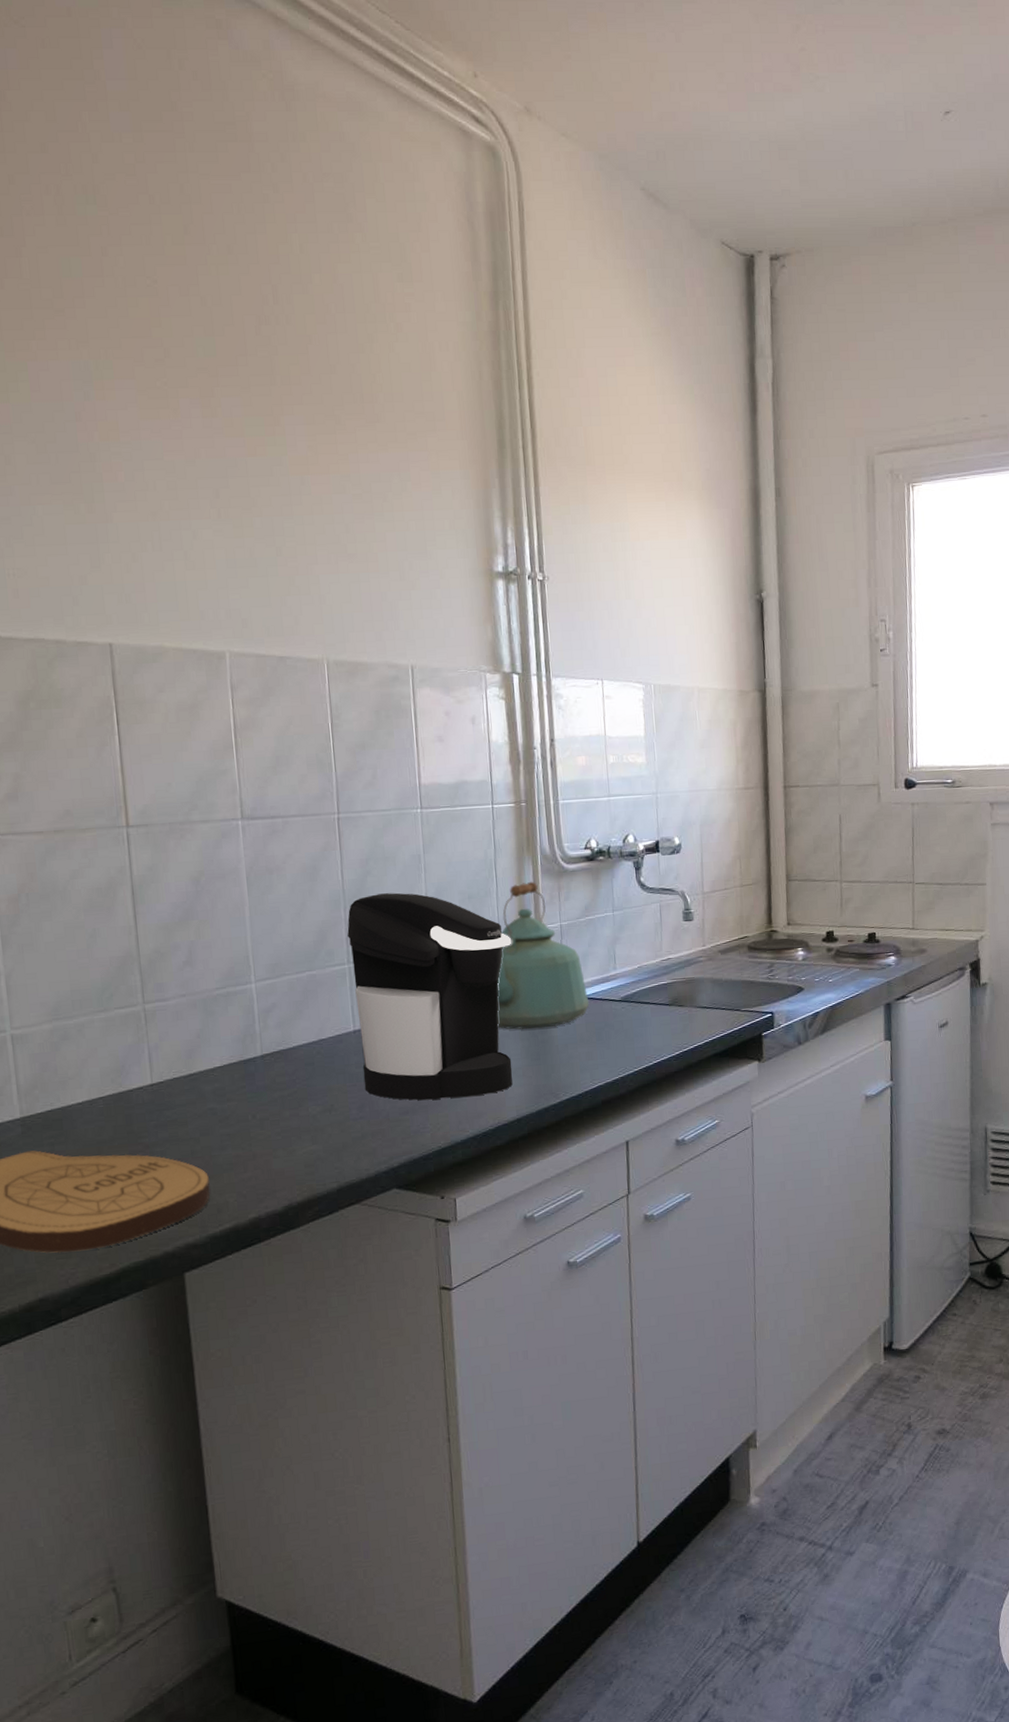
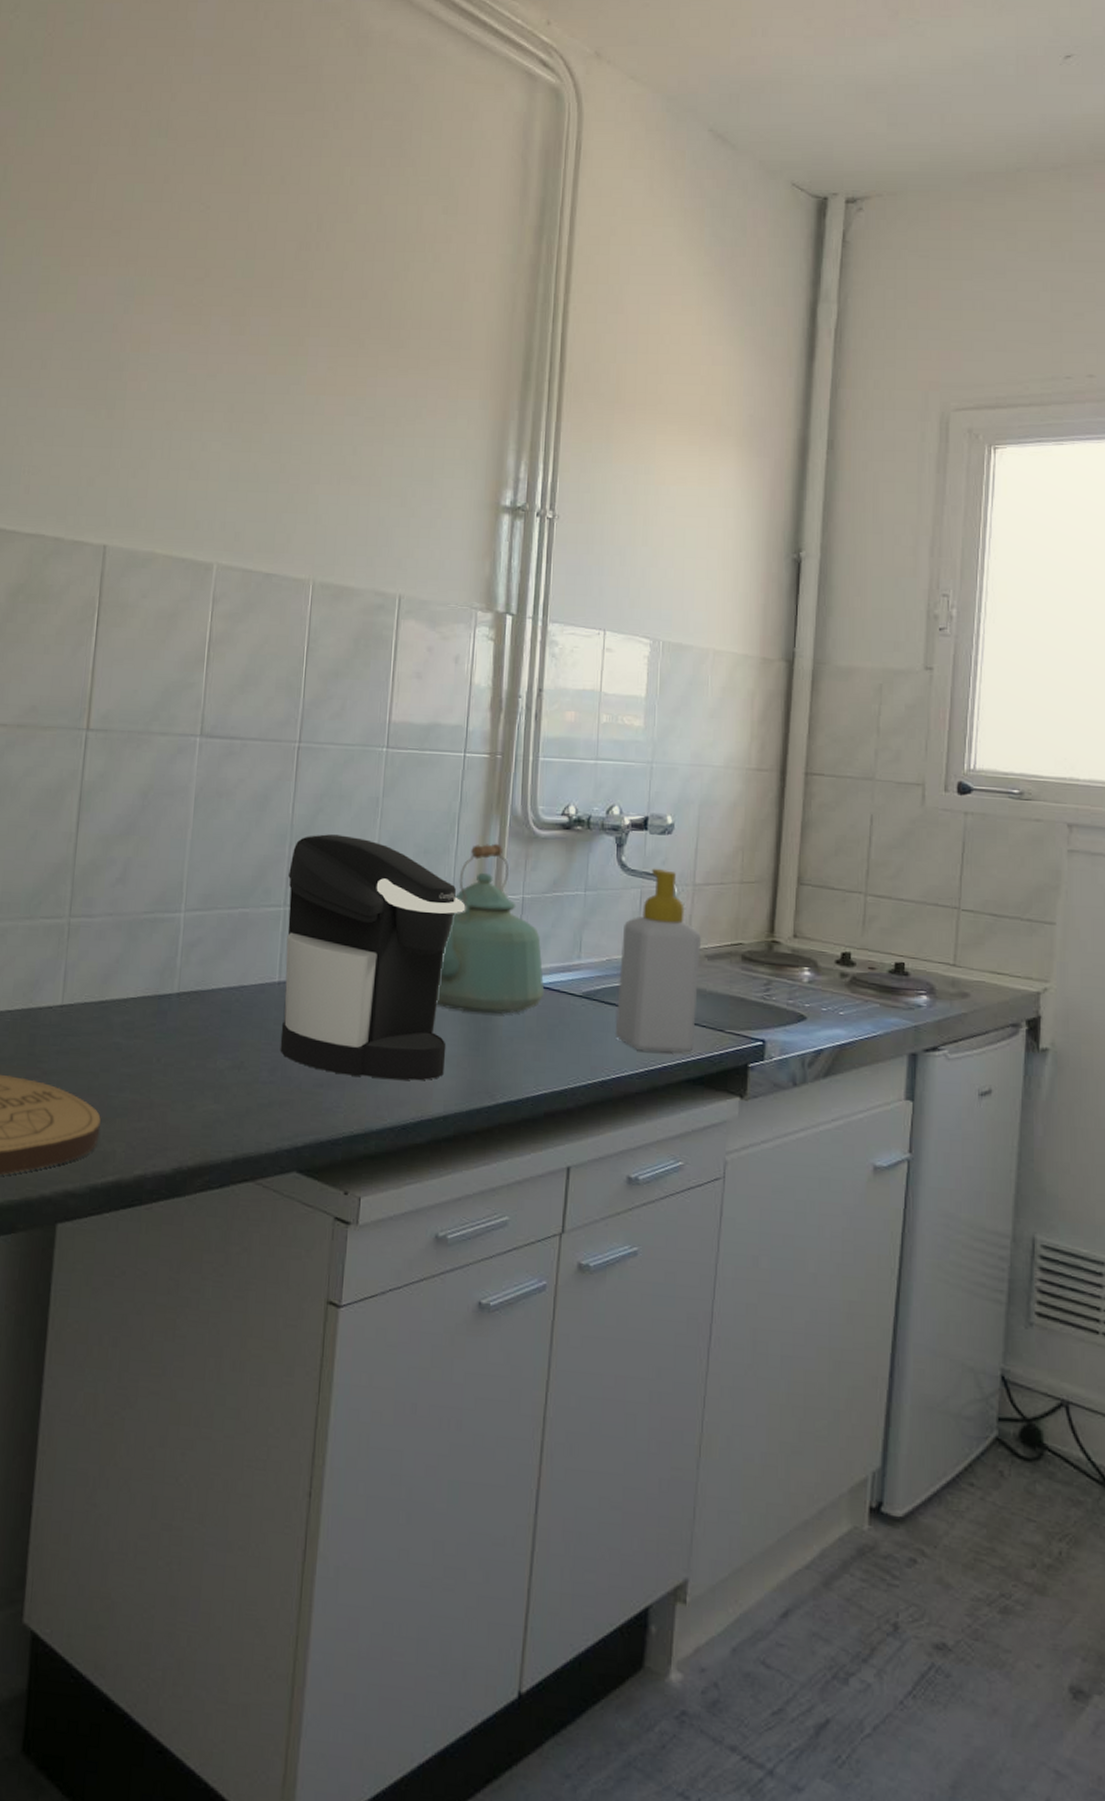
soap bottle: none [649,883,717,1037] -> present [615,868,702,1053]

